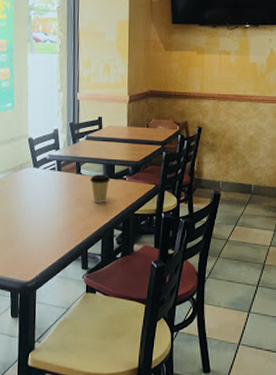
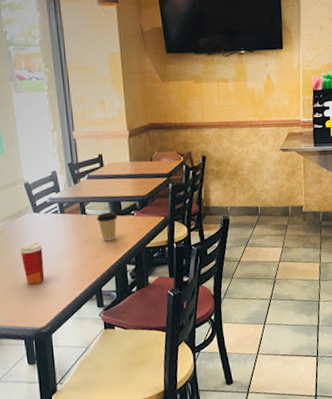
paper cup: none [17,196,38,238] -> present [19,242,45,285]

